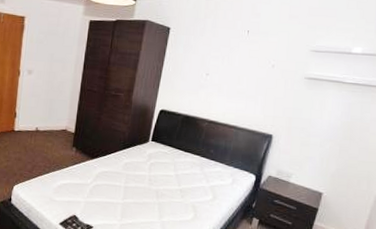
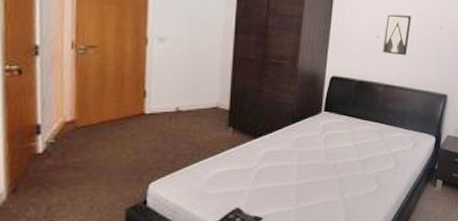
wall art: none [210,52,243,94] -> present [383,14,412,56]

